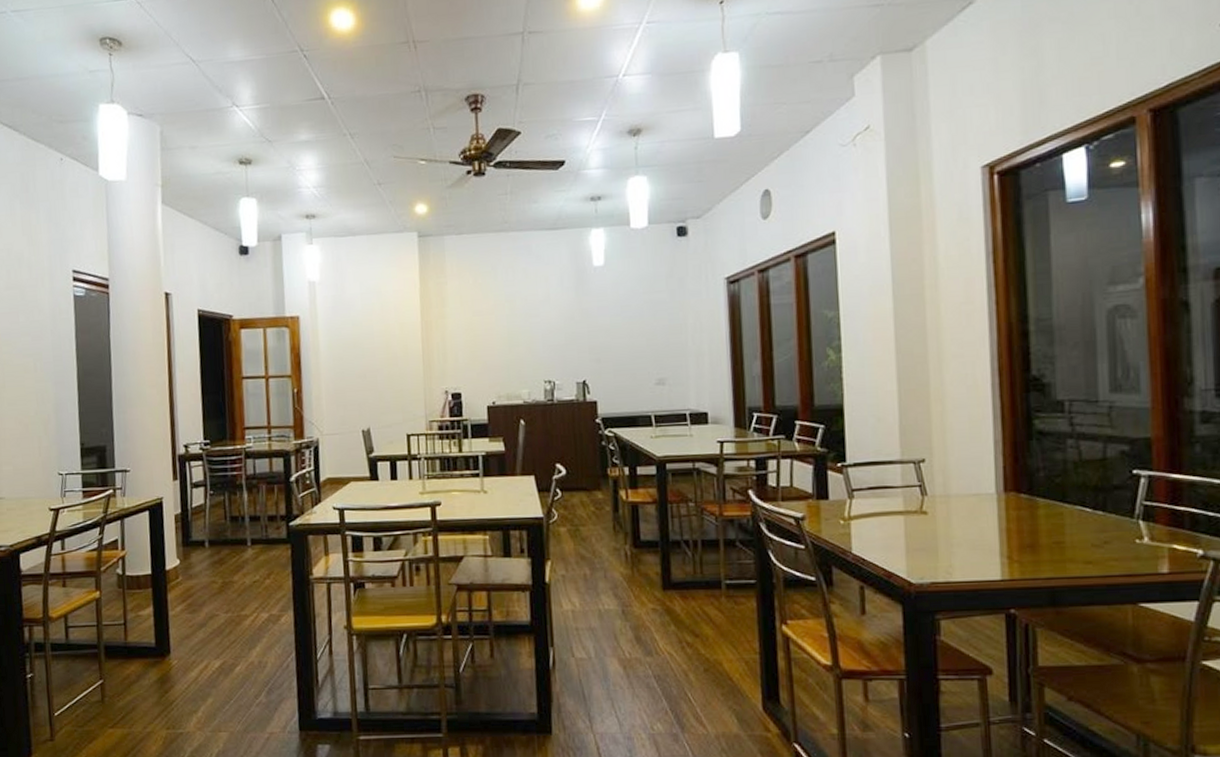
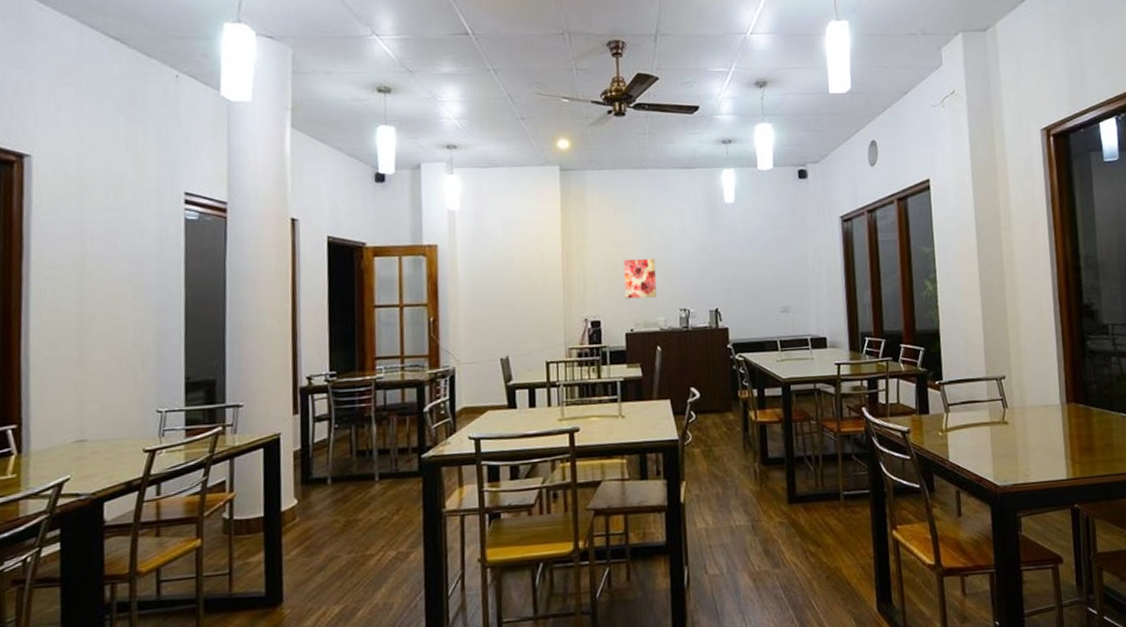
wall art: none [484,327,520,371] -> present [623,259,657,299]

